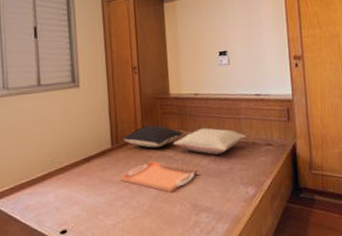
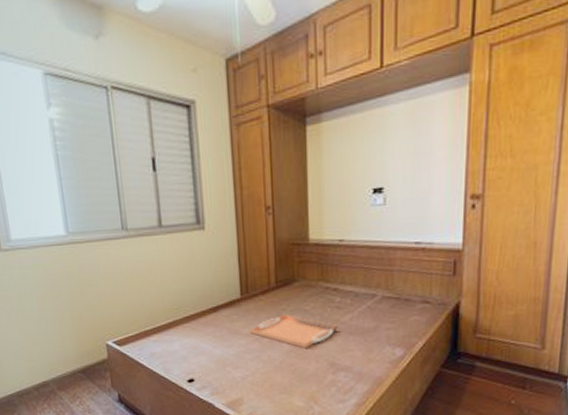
pillow: present [123,125,185,148] -> none [254,275,325,301]
pillow: present [173,128,246,155] -> none [311,280,398,311]

